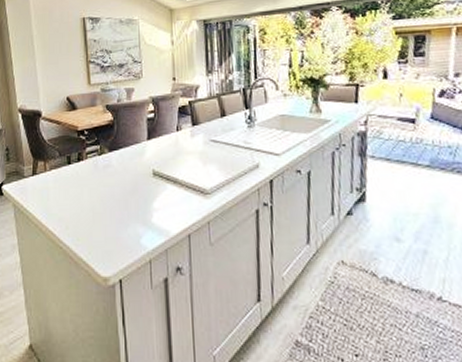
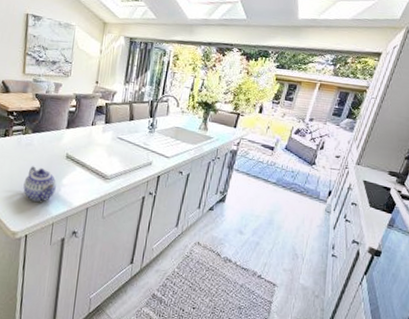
teapot: none [108,191,147,235] -> present [23,166,56,202]

